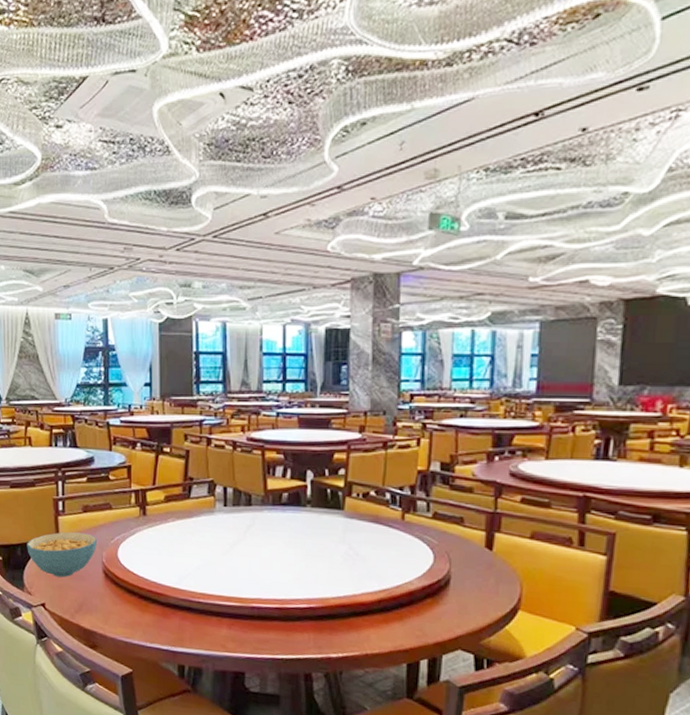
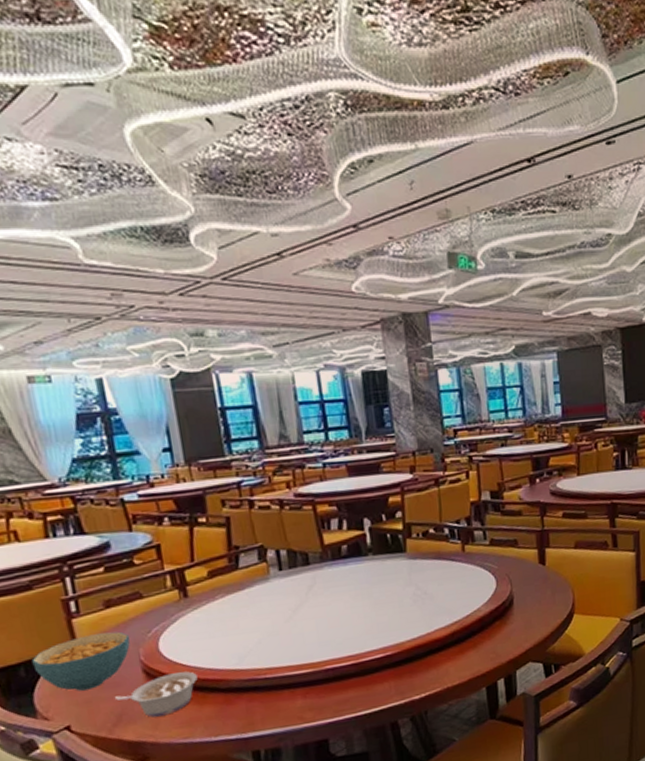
legume: none [80,578,144,614] -> present [115,671,198,718]

